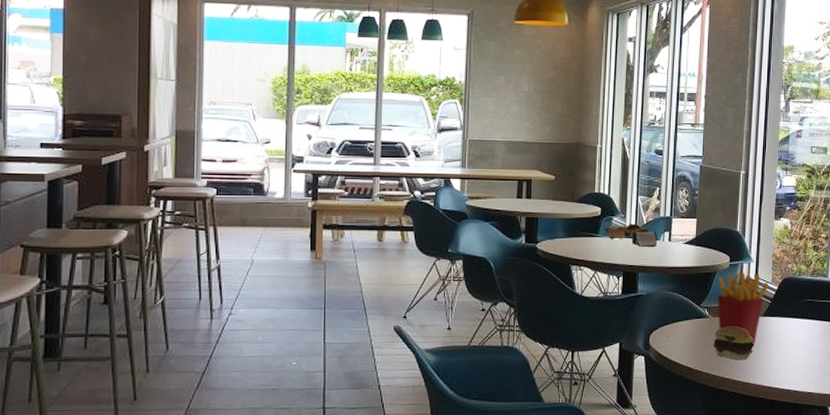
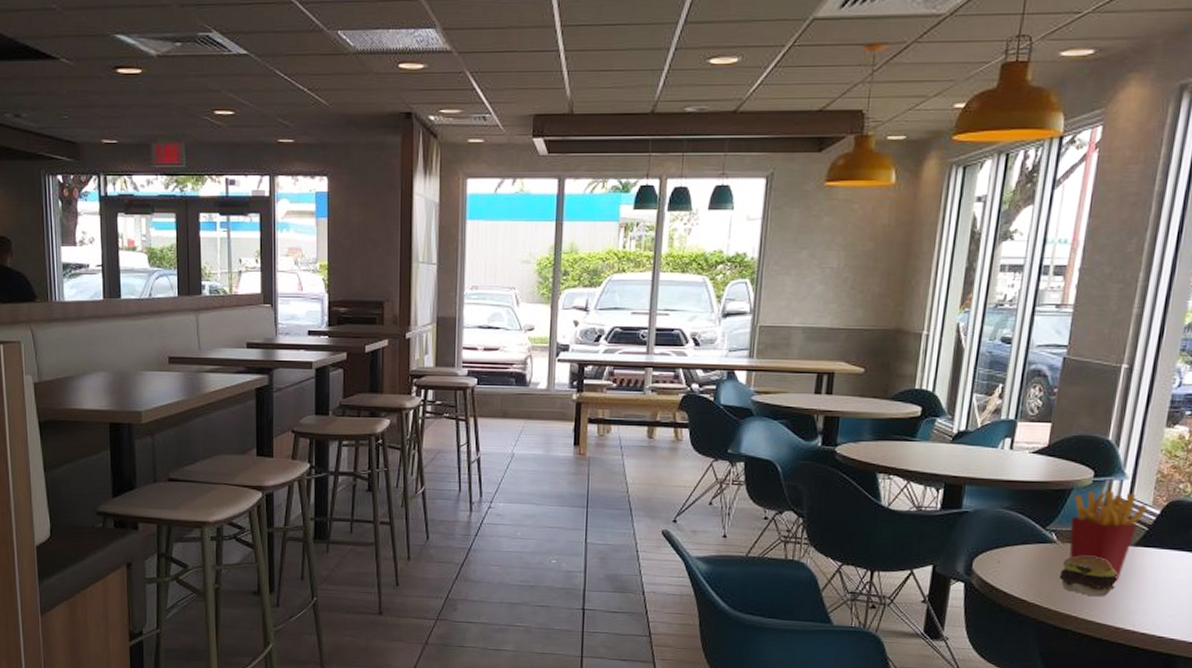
food tray: present [603,223,658,248] -> none [922,427,995,457]

